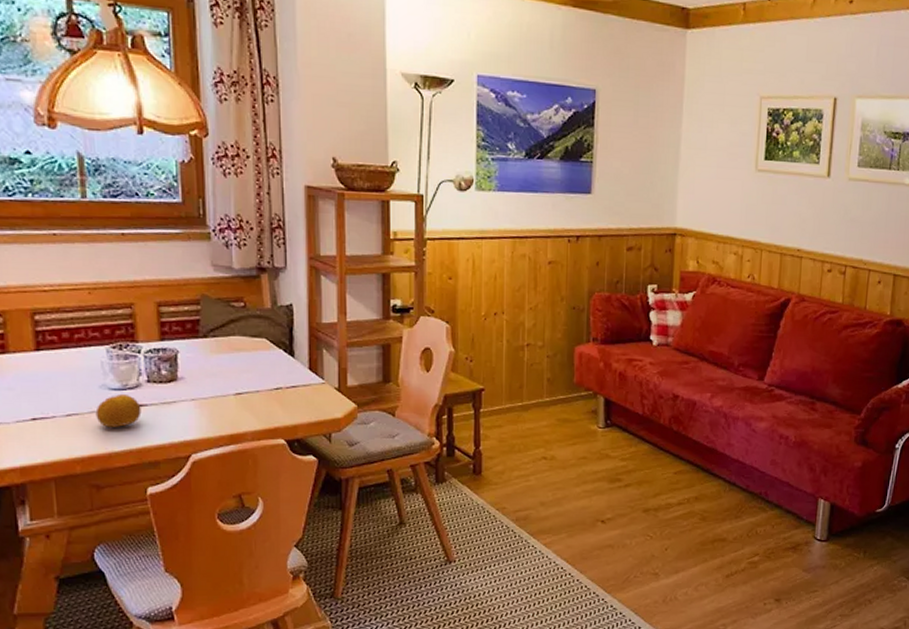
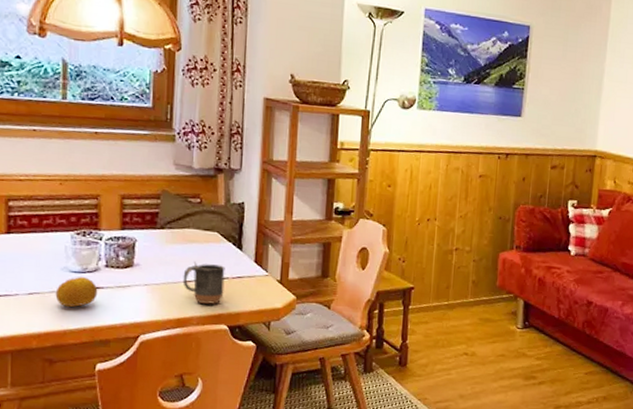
mug: none [232,372,278,417] -> present [182,262,225,304]

